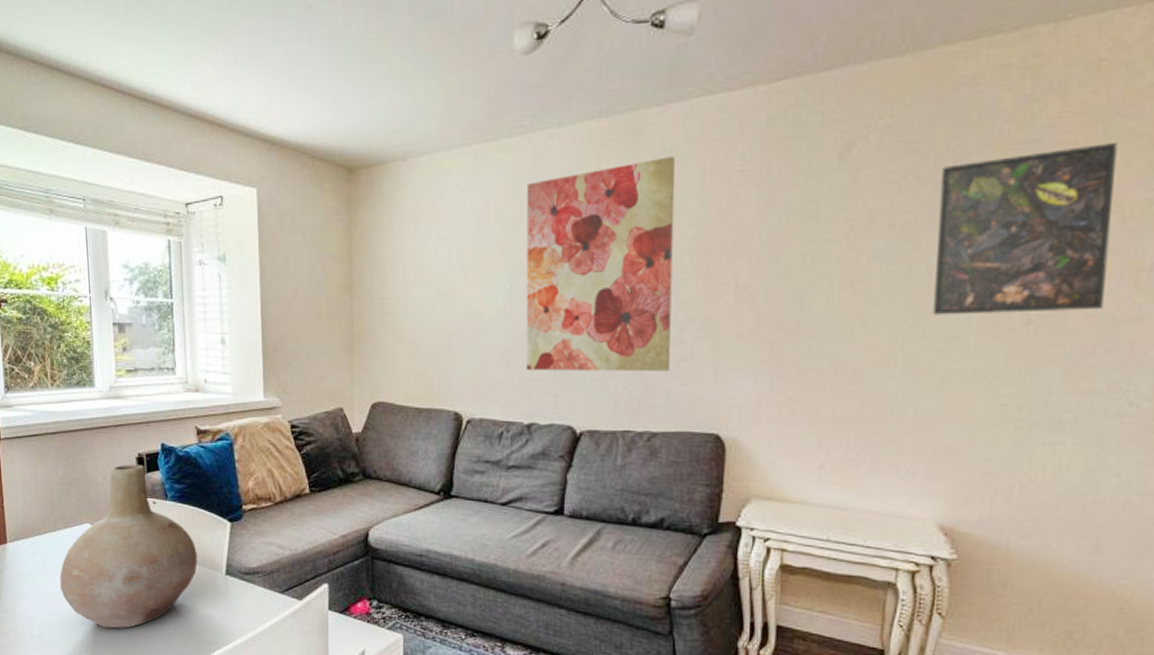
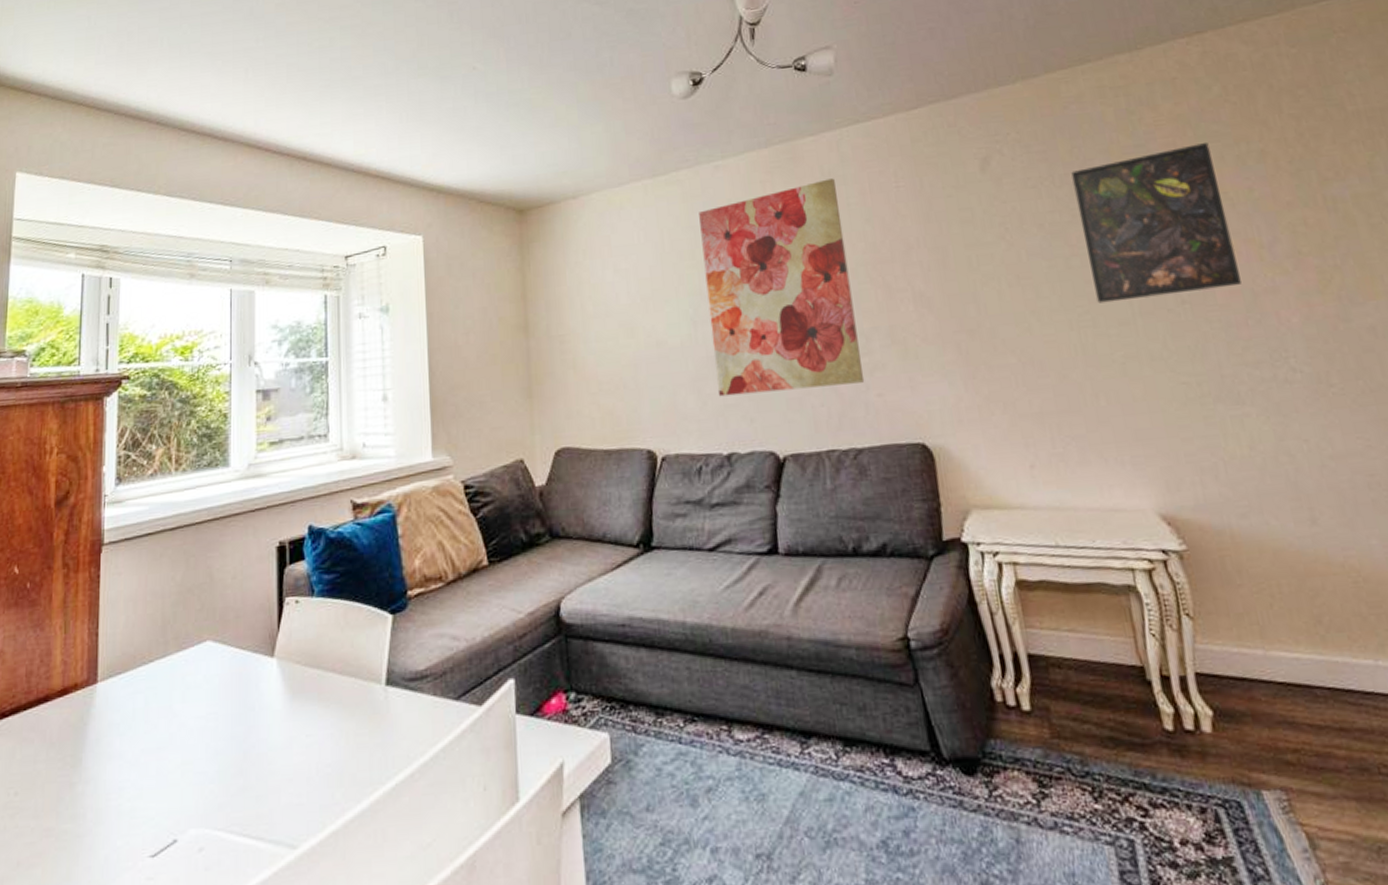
vase: present [60,464,197,629] -> none [166,555,350,786]

